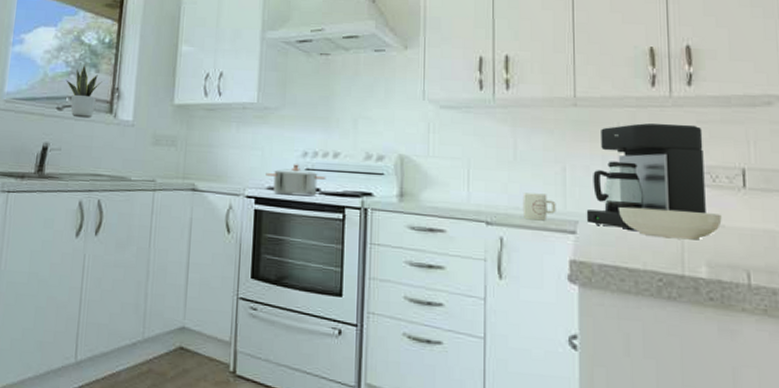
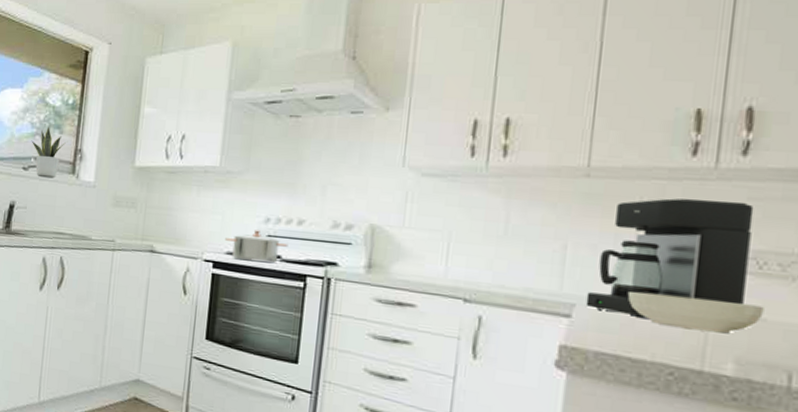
mug: present [522,192,556,221] -> none [508,270,551,302]

